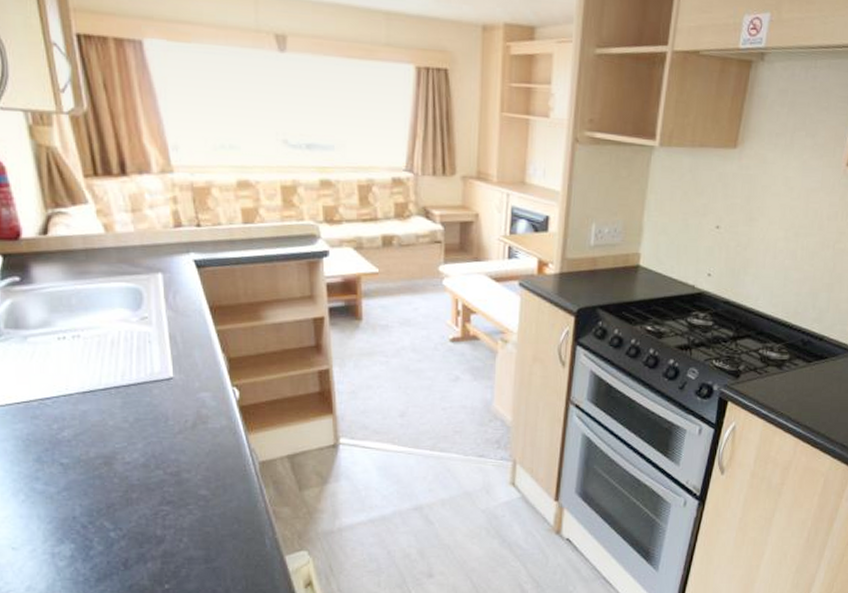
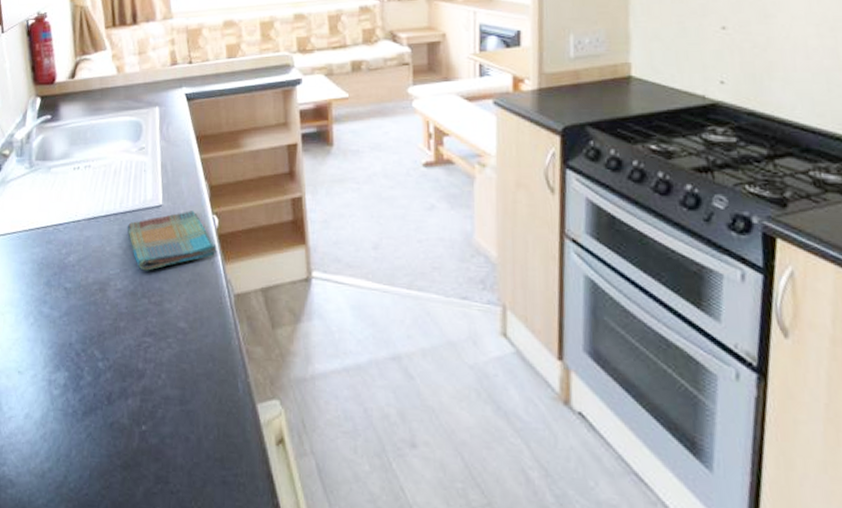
dish towel: none [132,383,238,443] -> present [127,211,217,271]

